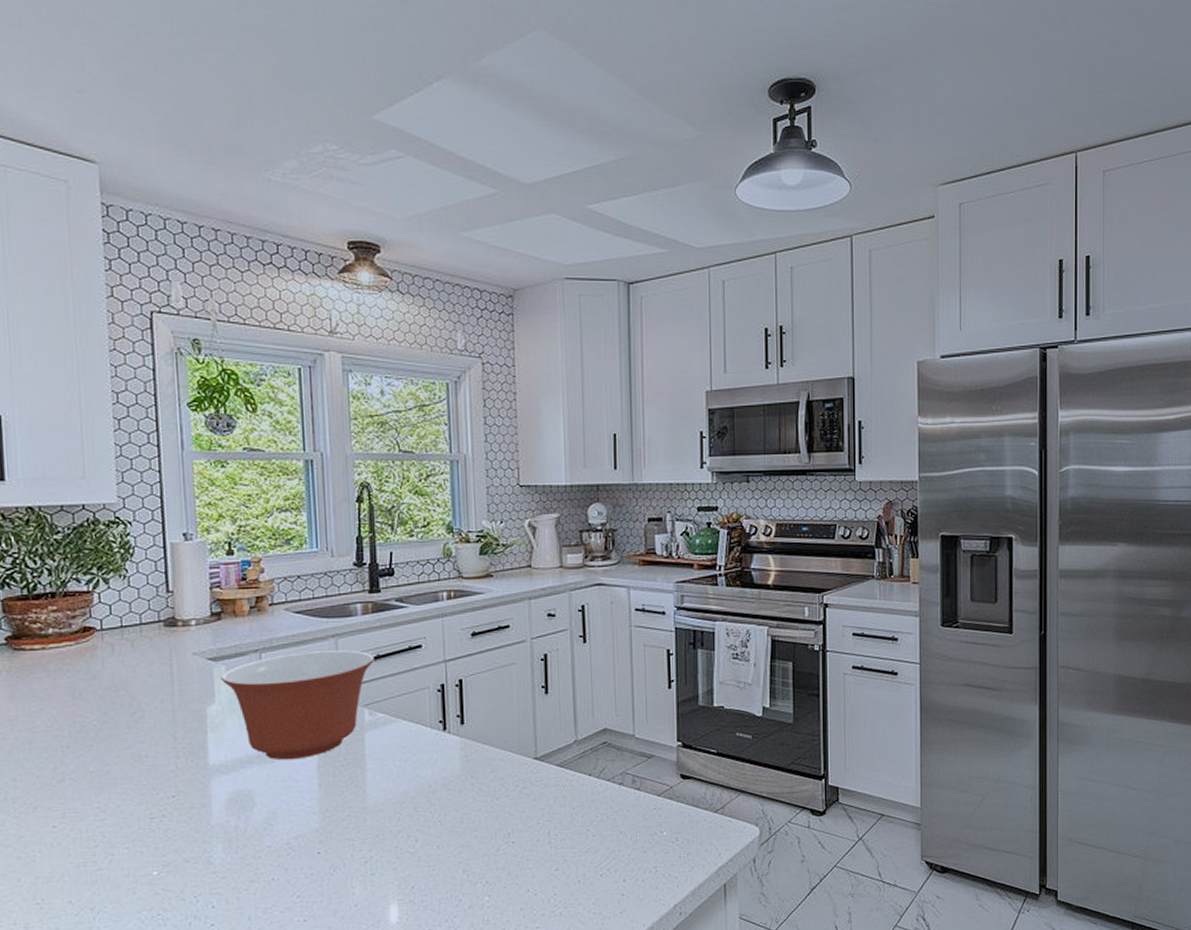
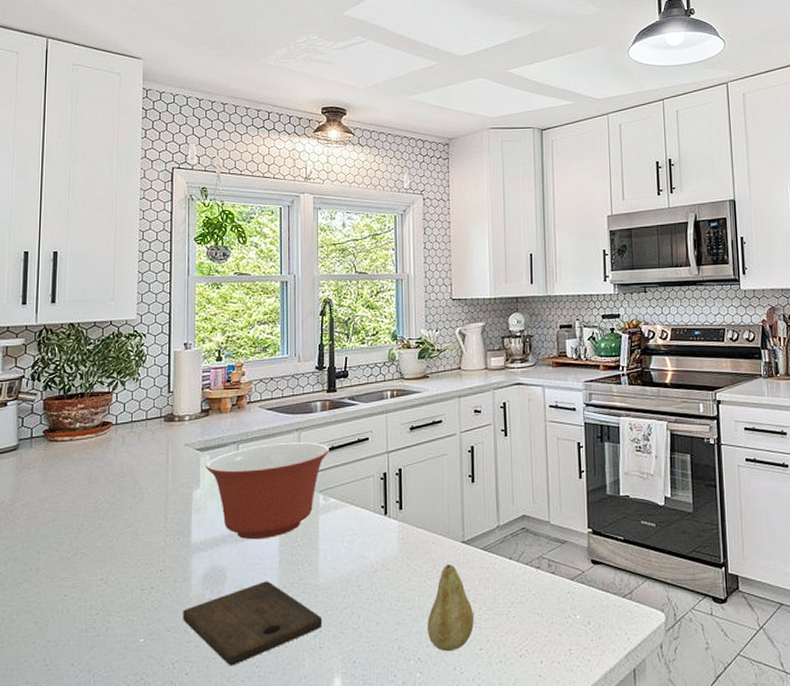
cutting board: none [204,805,374,897] -> present [183,581,323,666]
fruit: none [496,781,550,874] -> present [428,563,475,652]

